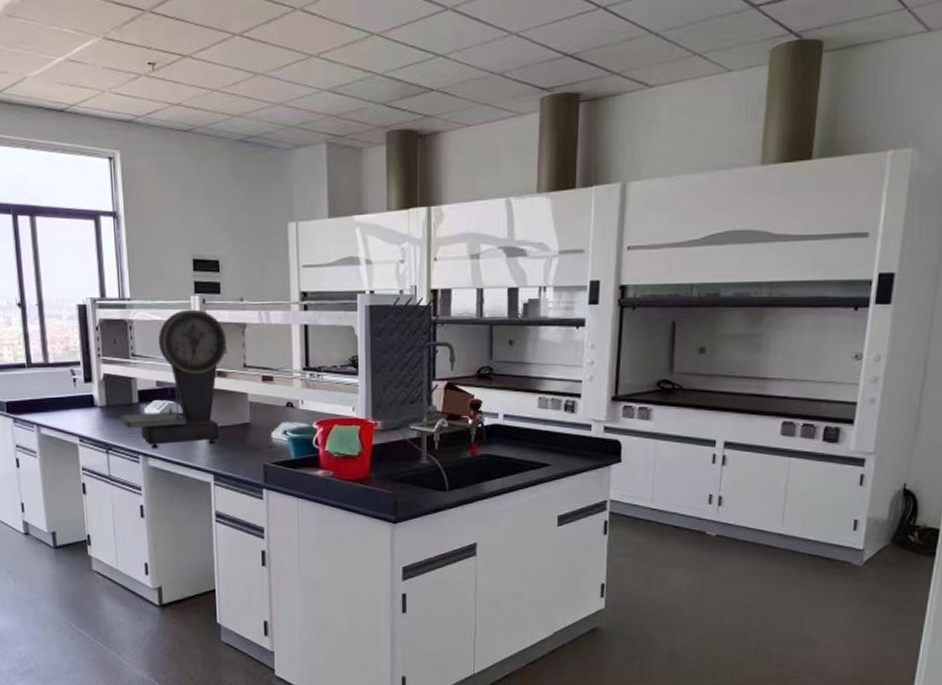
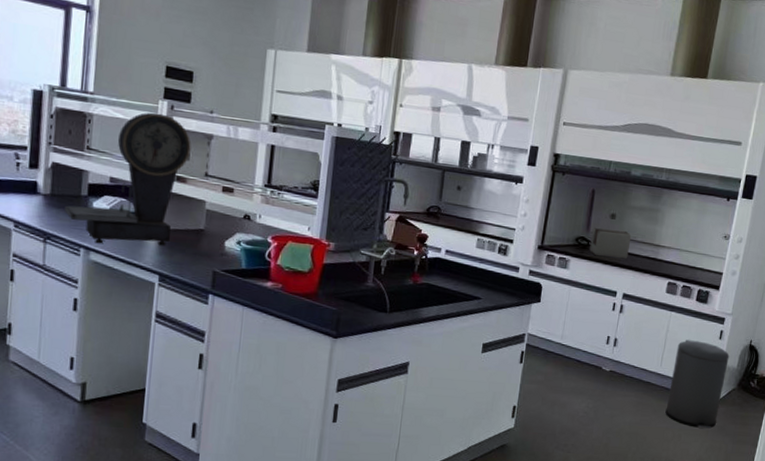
box: none [676,365,729,401] -> present [589,227,632,259]
pedal bin: none [794,490,876,597] -> present [665,340,729,429]

